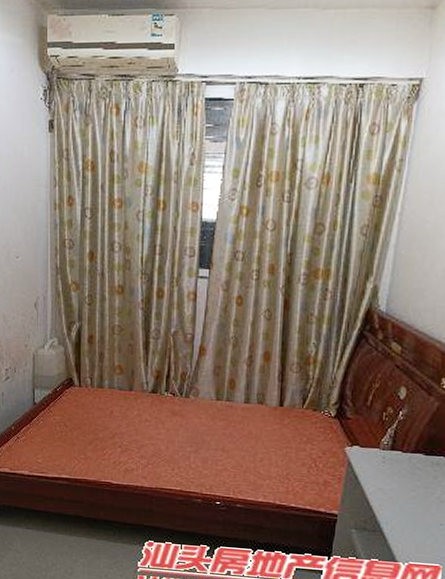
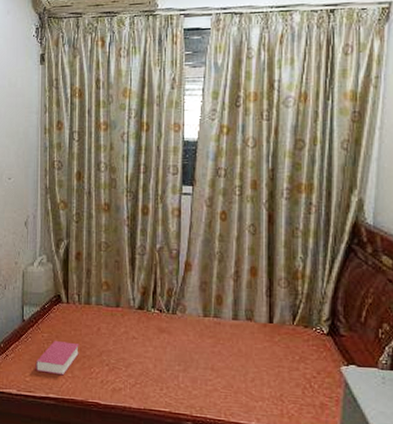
book: none [47,424,92,457] -> present [35,341,79,376]

